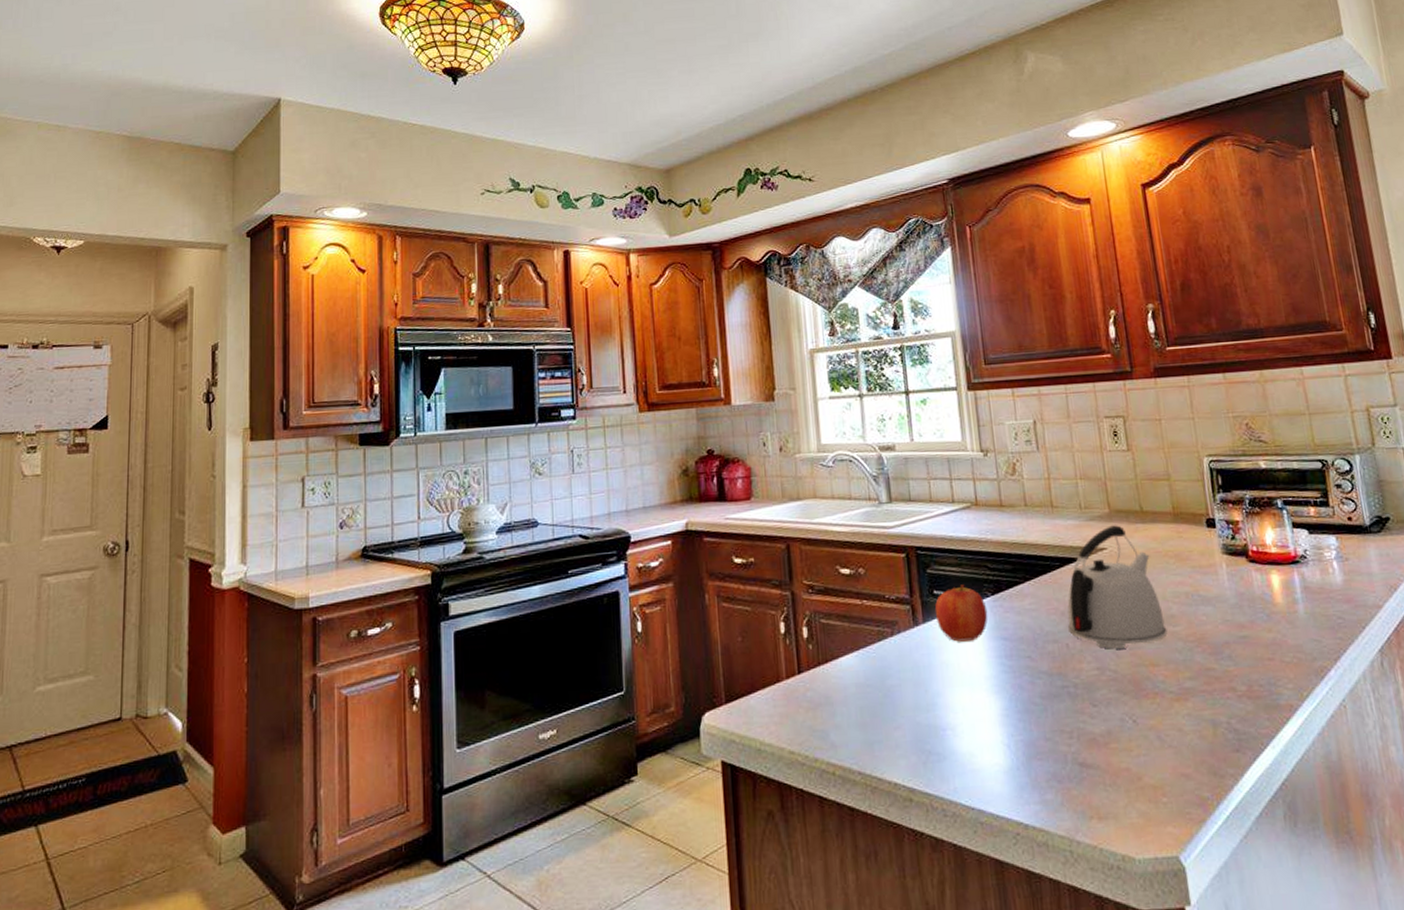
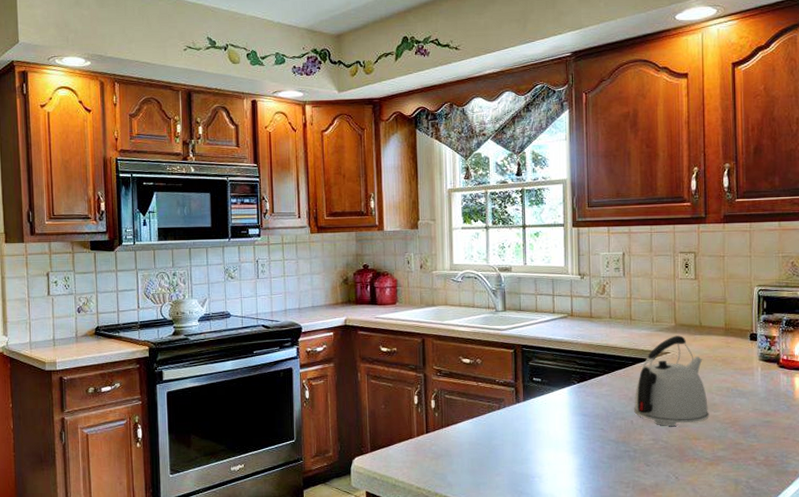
fruit: present [934,584,988,642] -> none [533,374,574,416]

